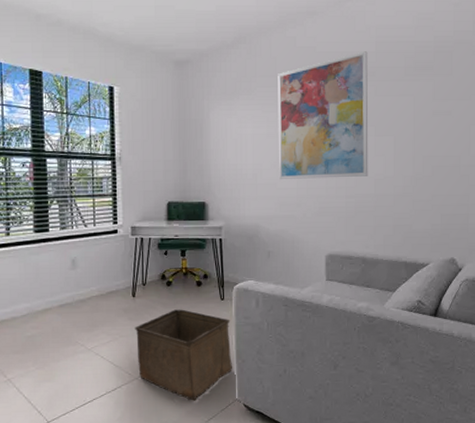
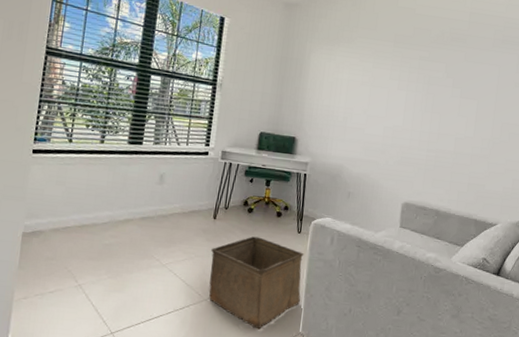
wall art: present [278,51,369,180] -> none [368,19,462,134]

